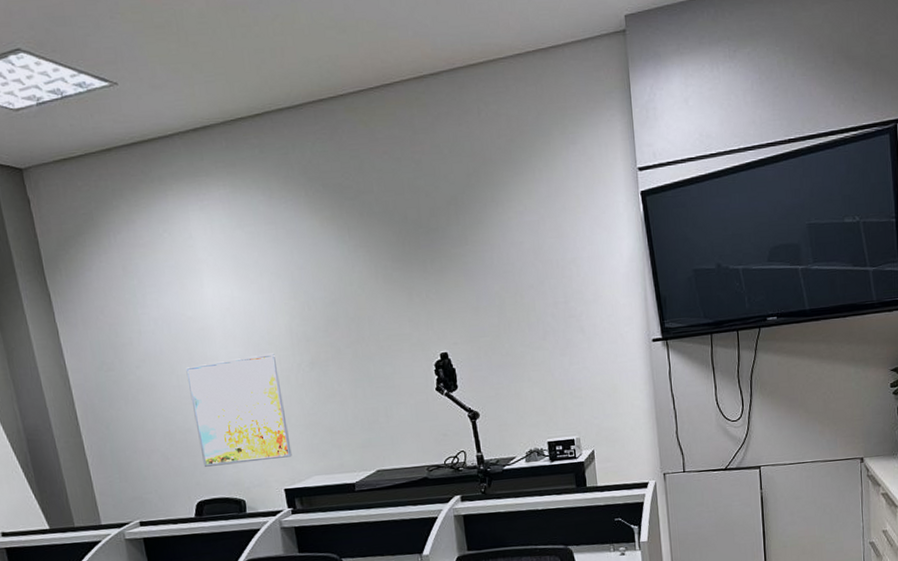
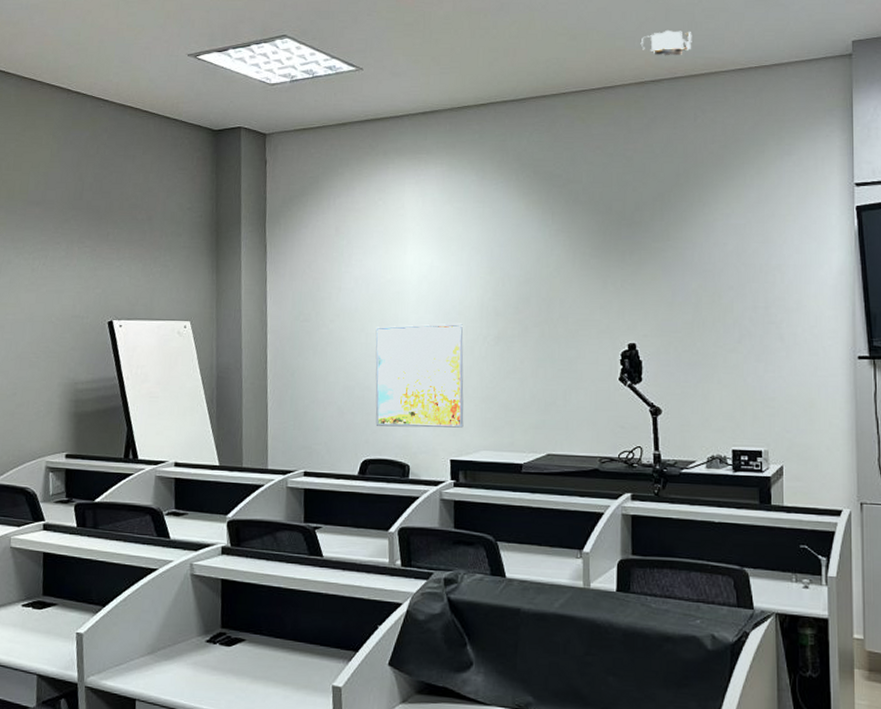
projector: none [414,14,467,45] -> present [640,29,692,56]

